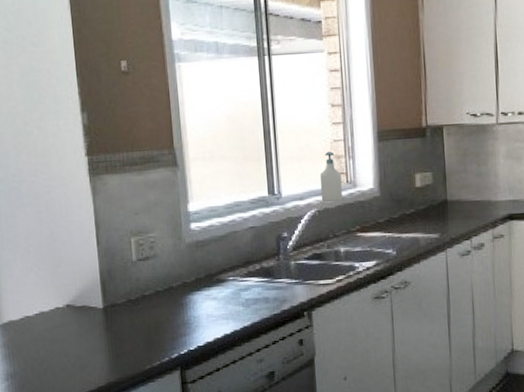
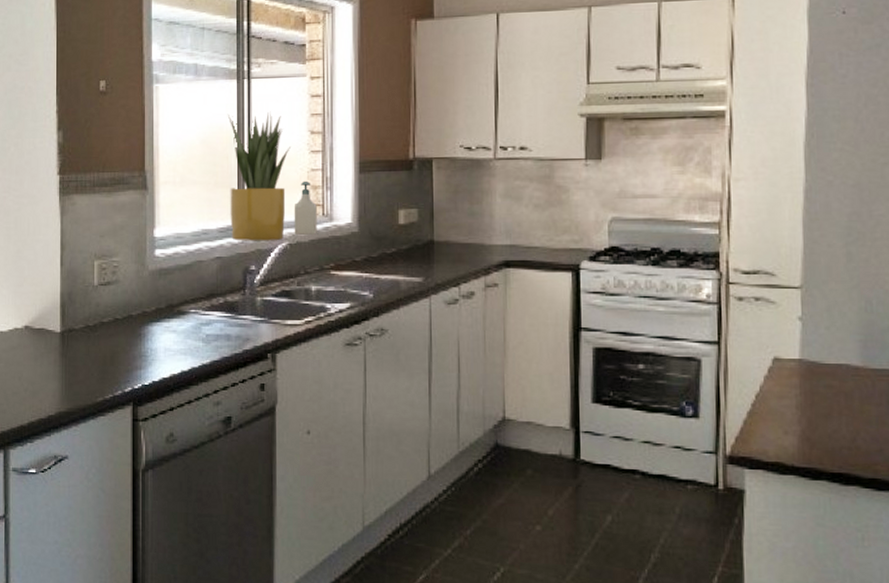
planter: none [252,86,313,211] -> present [228,111,290,241]

